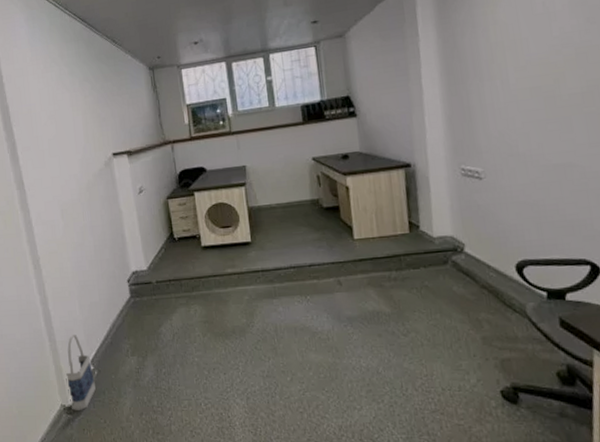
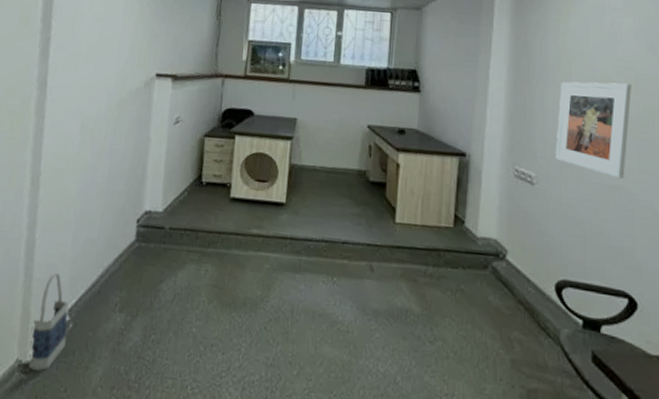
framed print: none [496,59,574,157] -> present [555,81,632,179]

